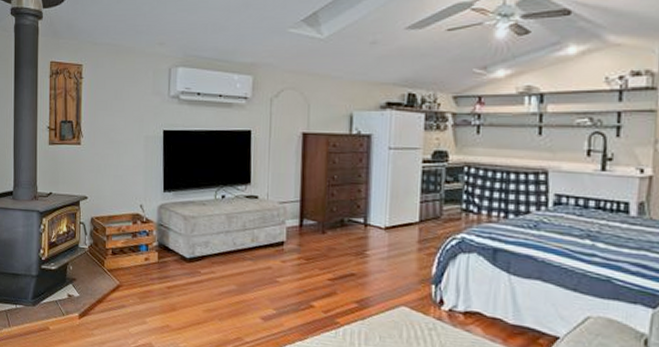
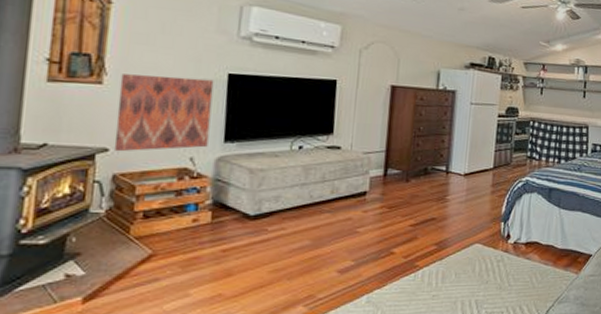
wall art: none [90,135,153,200] -> present [113,74,214,152]

